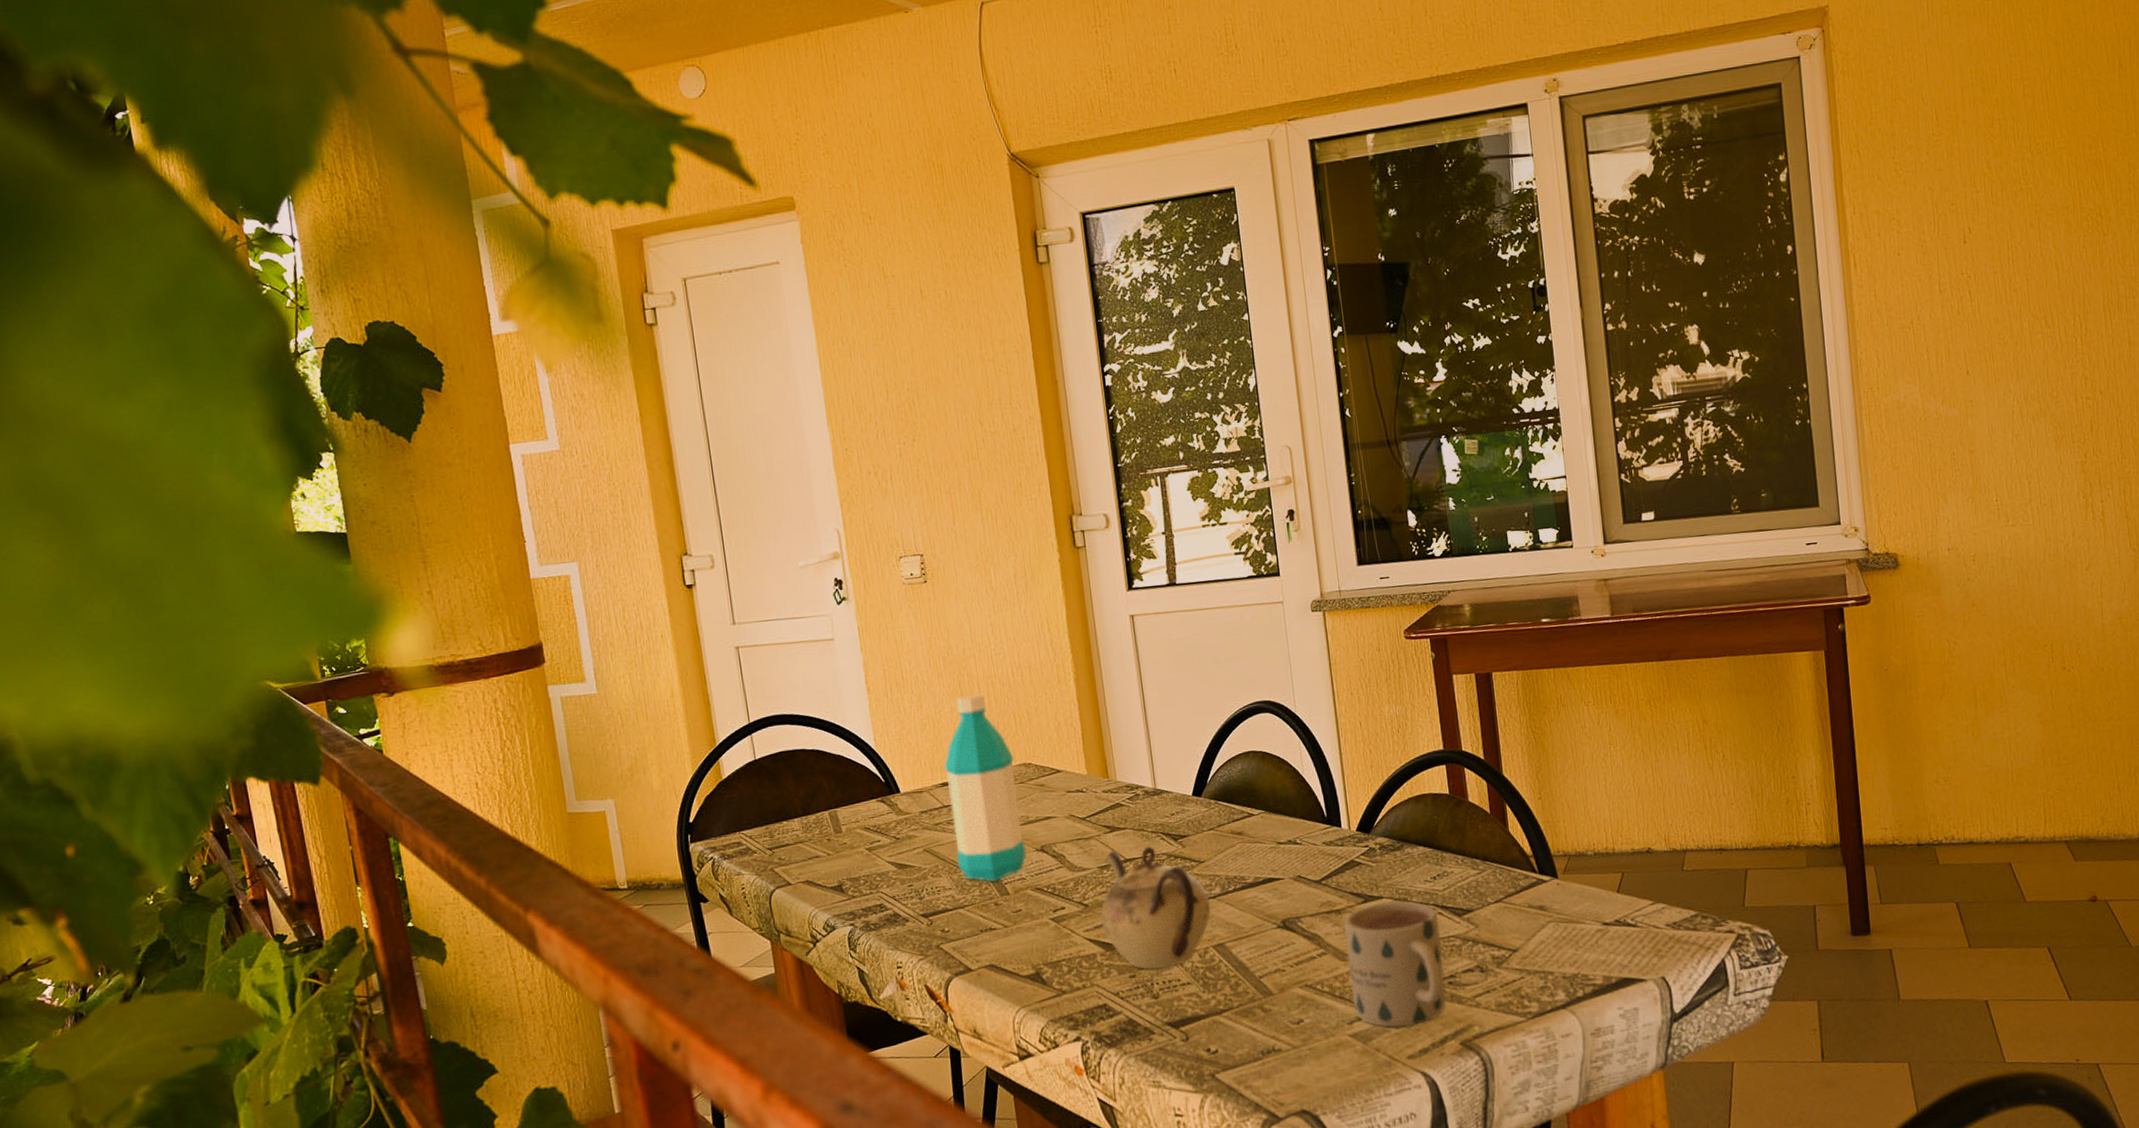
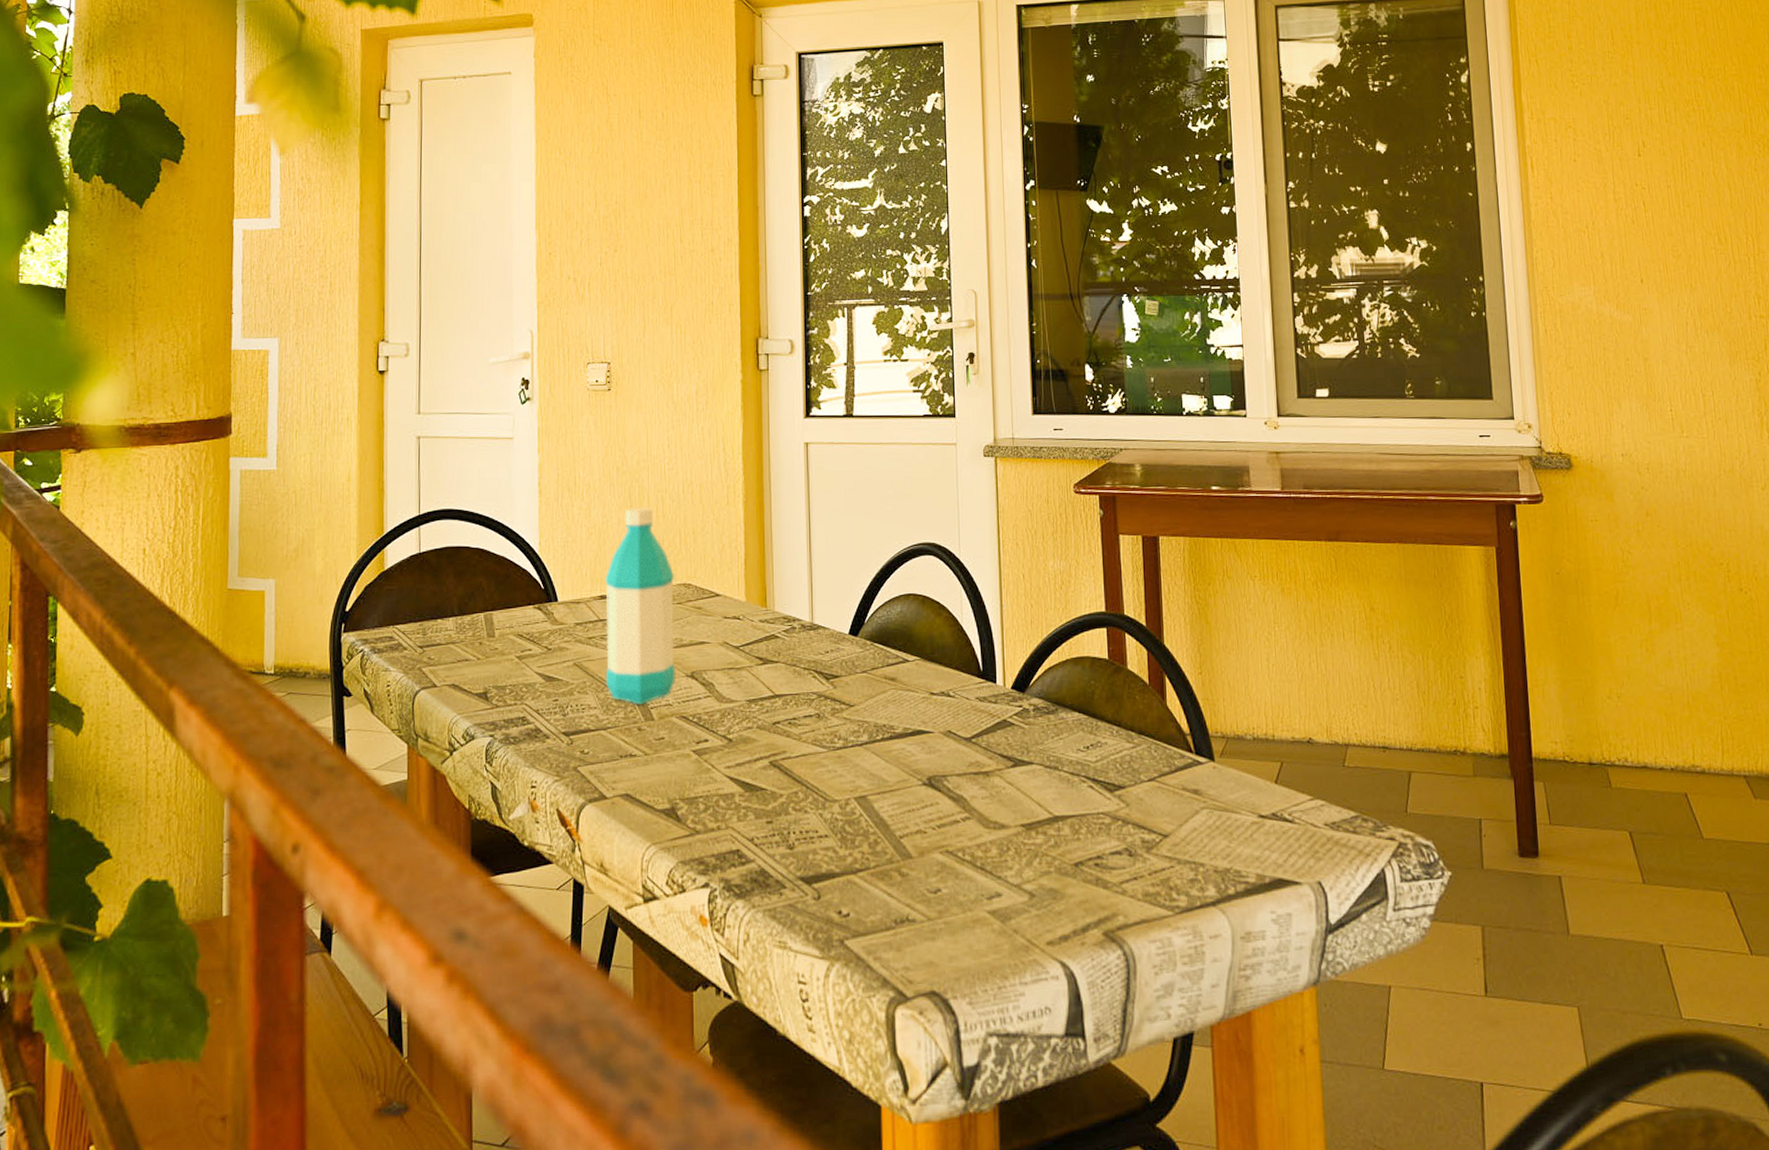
teapot: present [1100,846,1211,970] -> none [743,683,857,817]
mug: present [1343,901,1446,1027] -> none [990,769,1092,908]

